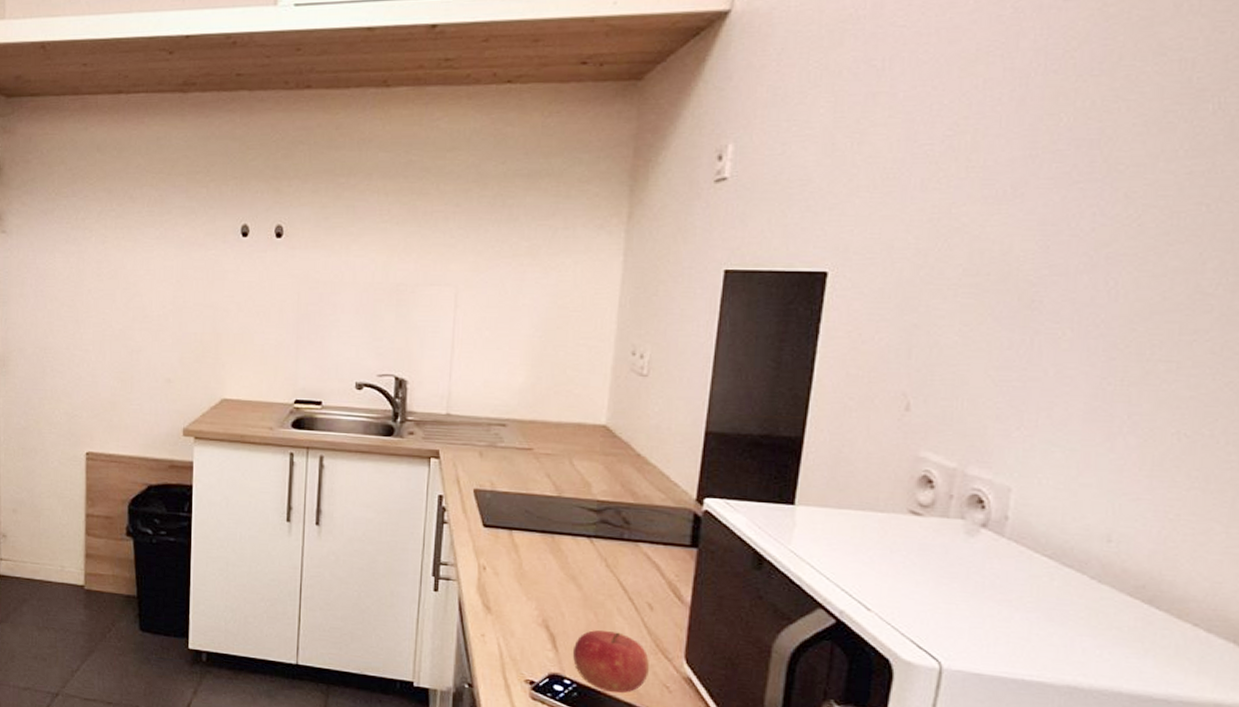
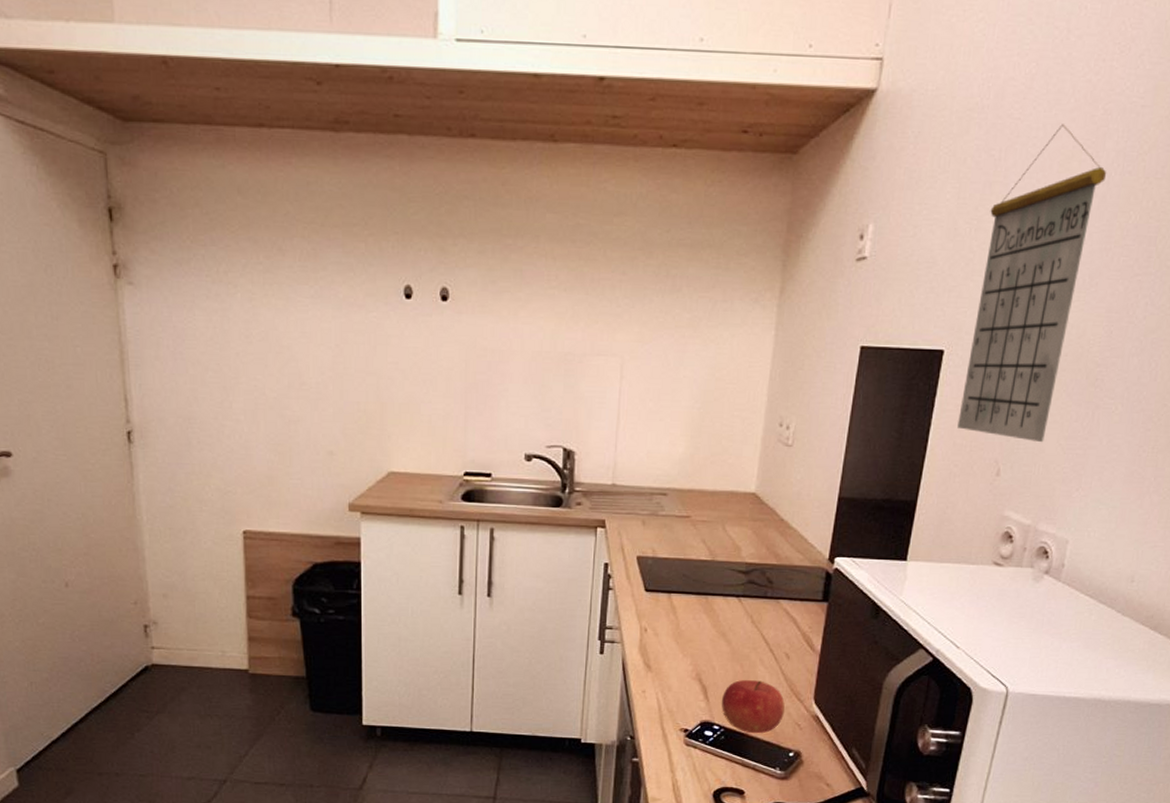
calendar: none [850,27,1024,374] -> present [957,124,1107,443]

